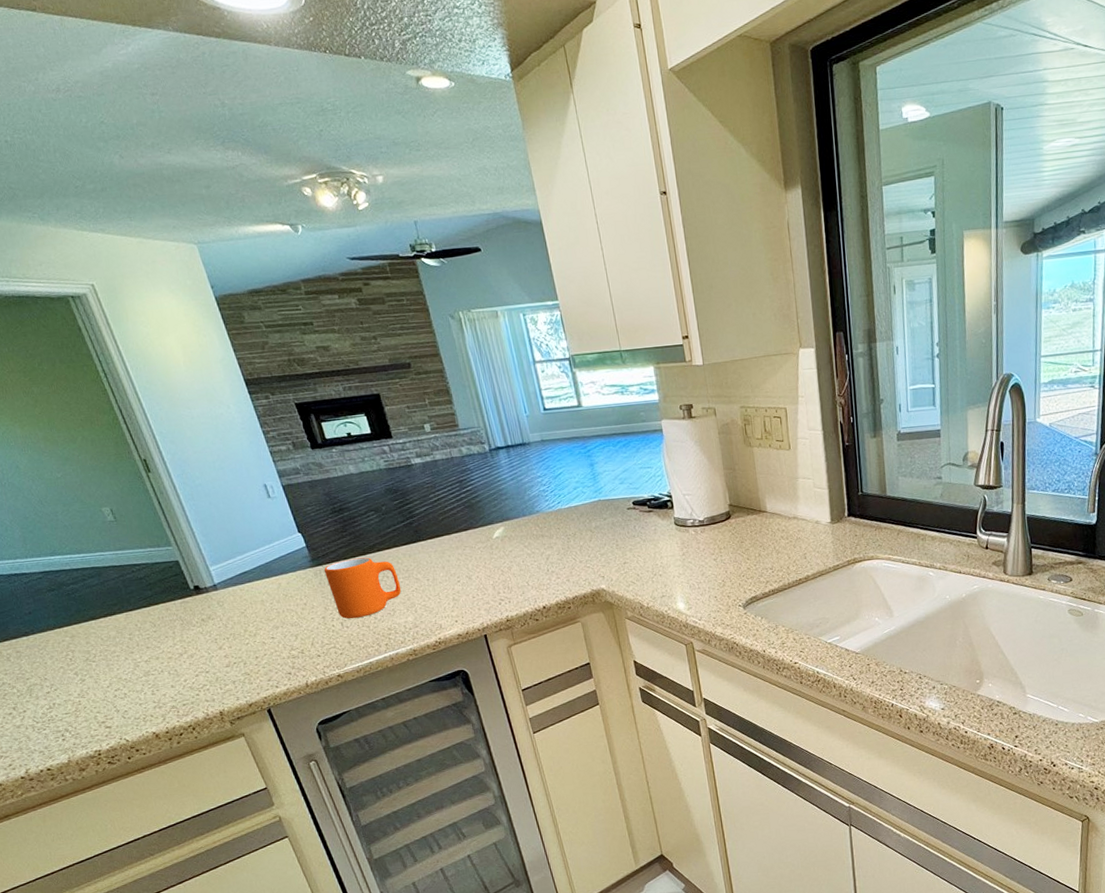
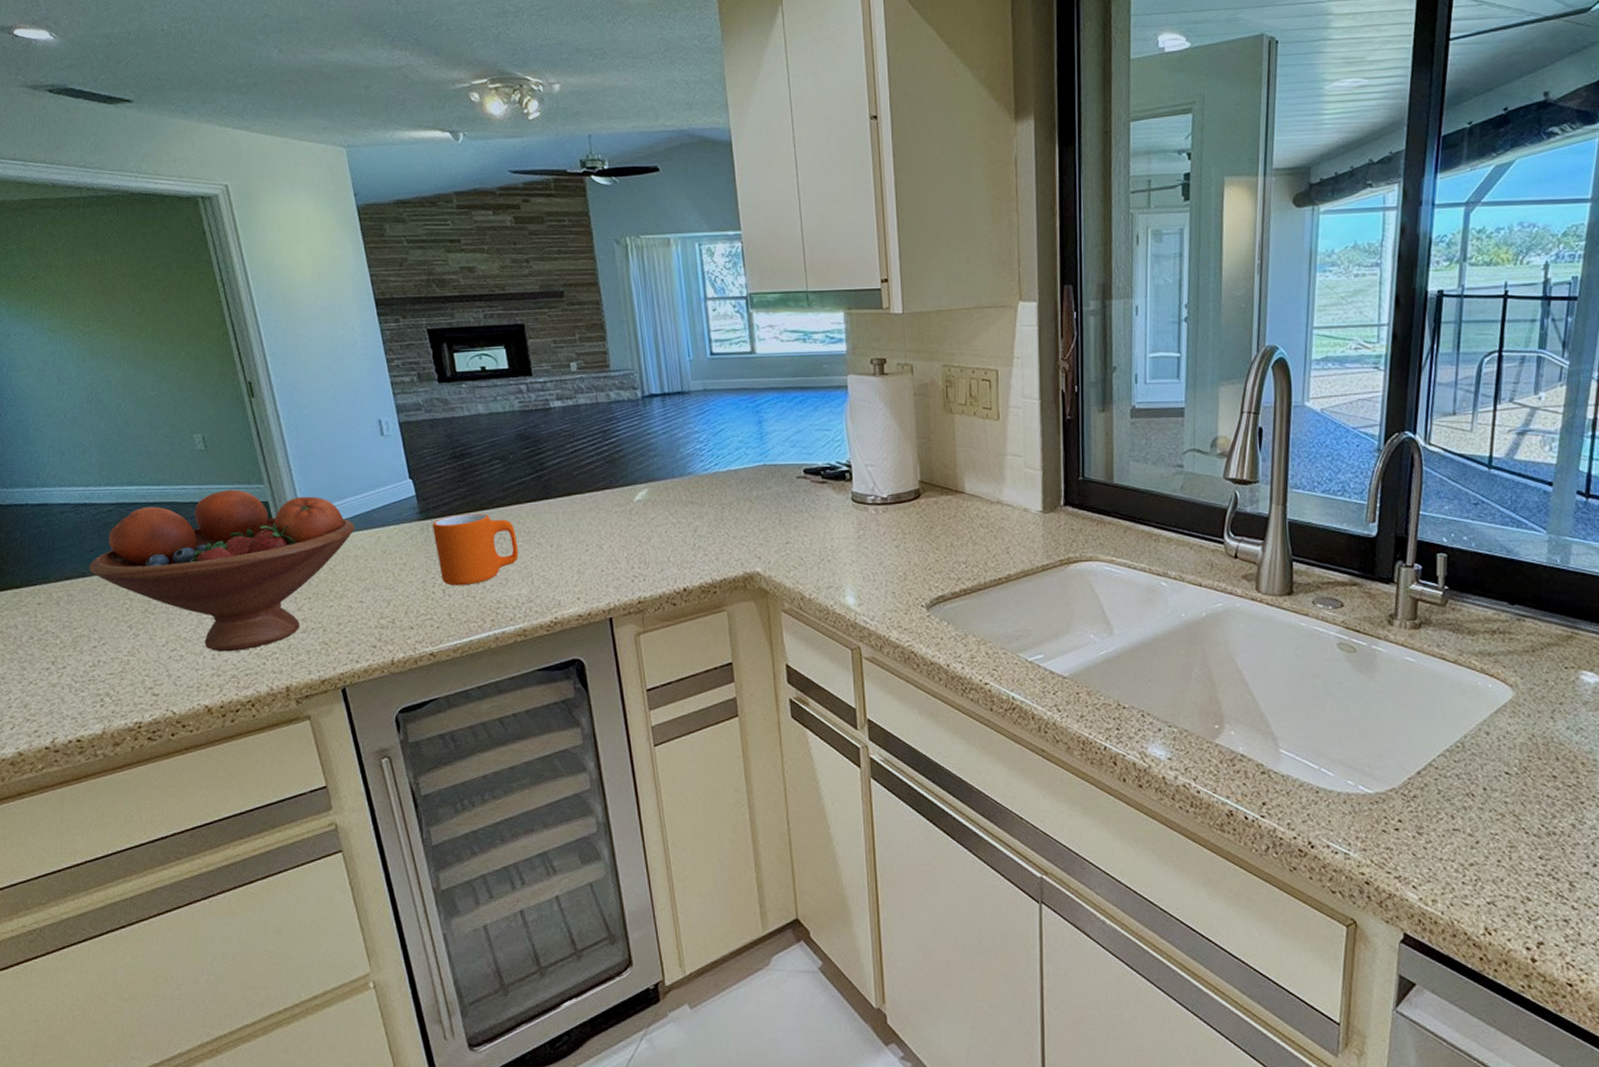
fruit bowl: none [30,552,258,689] -> present [89,489,354,652]

